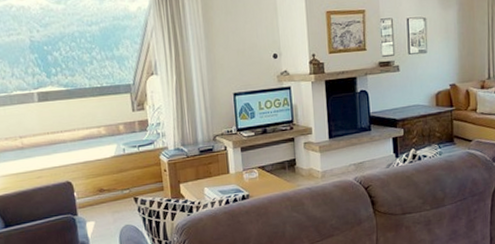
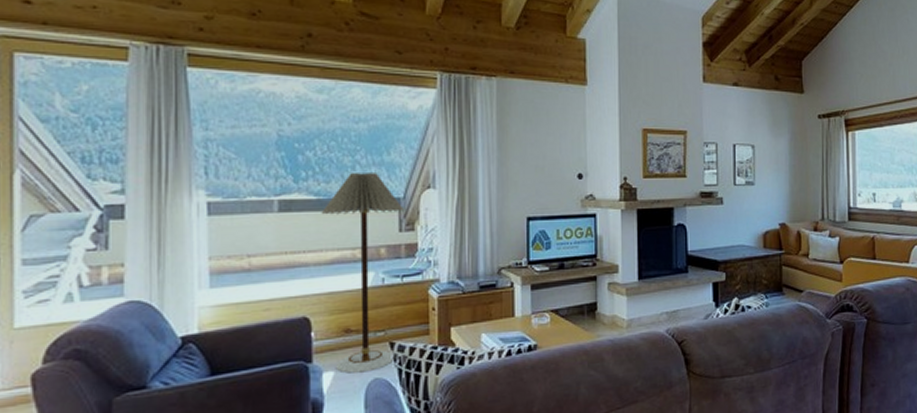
floor lamp: none [70,65,139,223] -> present [321,173,404,374]

